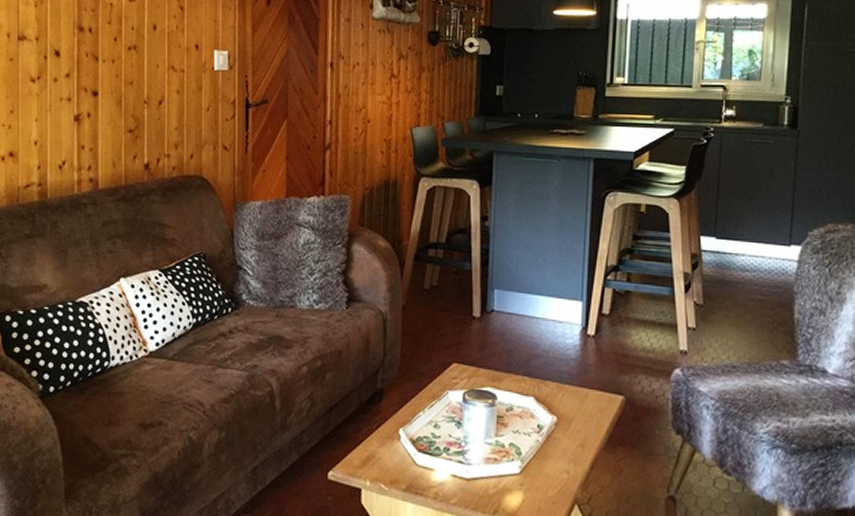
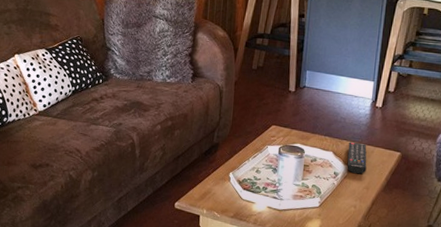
remote control: none [554,383,580,427] -> present [347,142,367,175]

